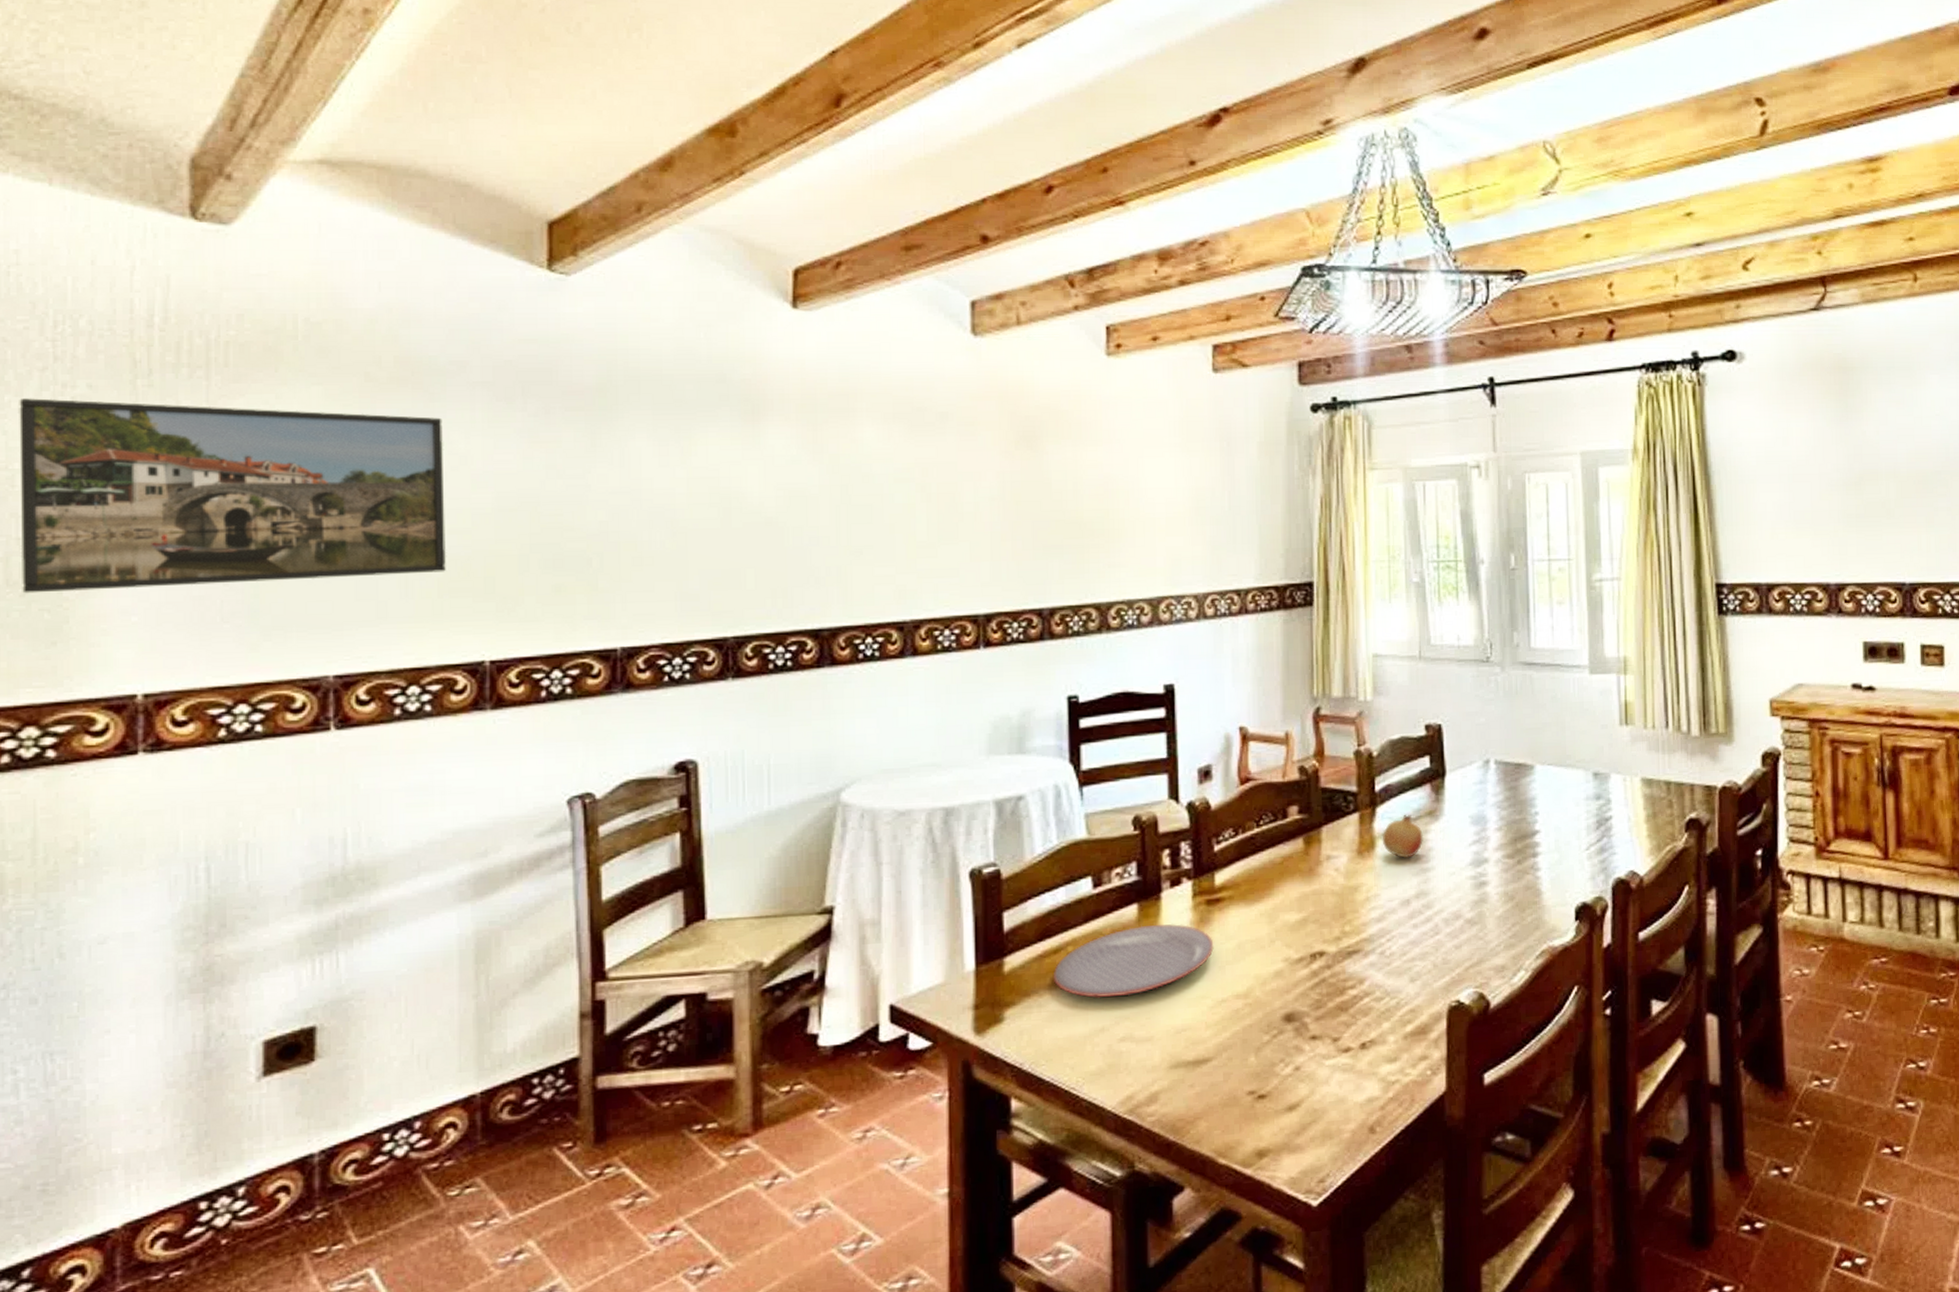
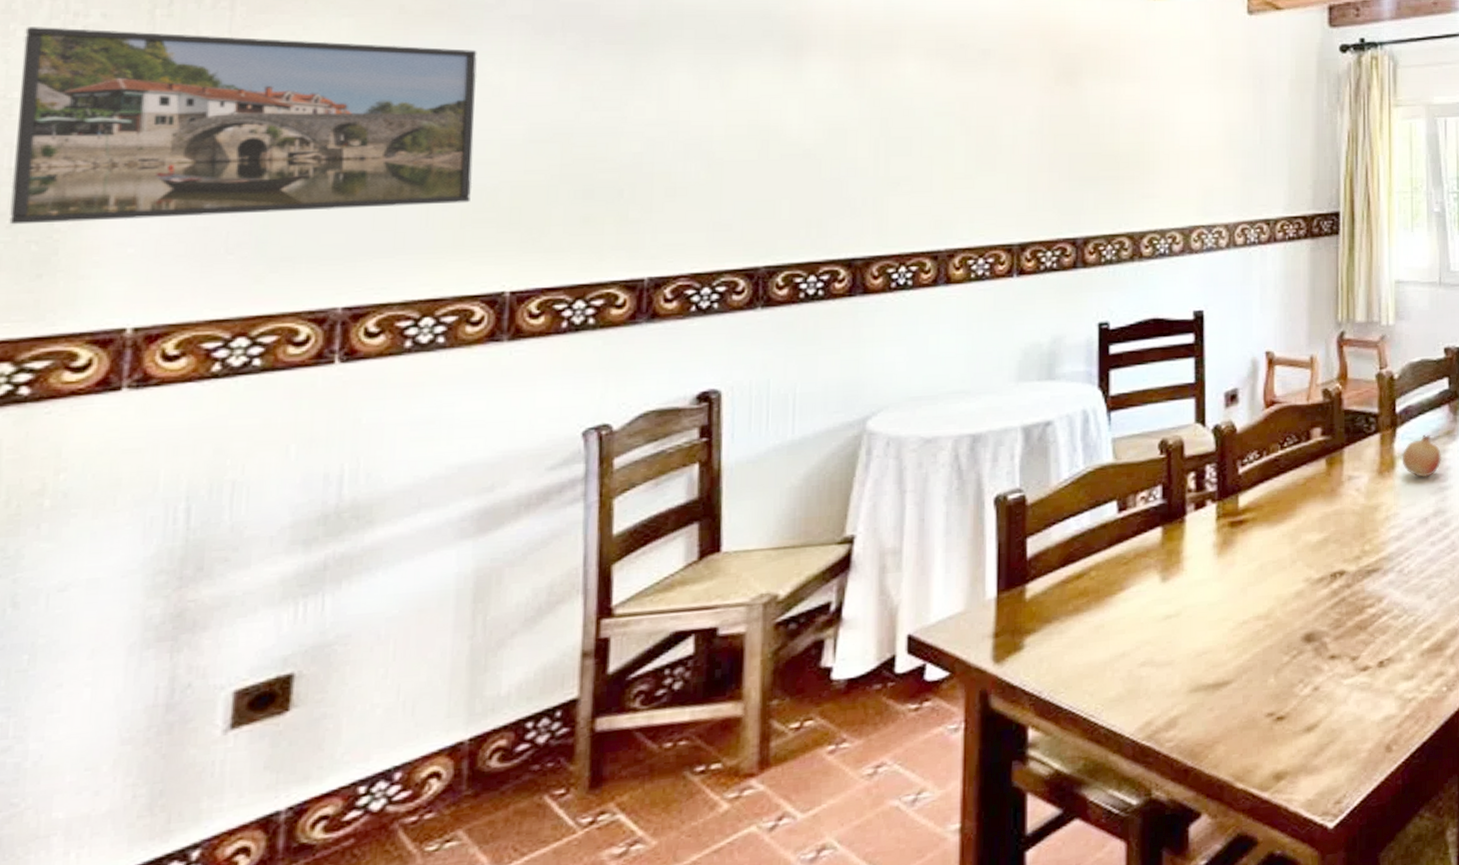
plate: present [1053,923,1214,998] -> none [1075,546,1236,623]

